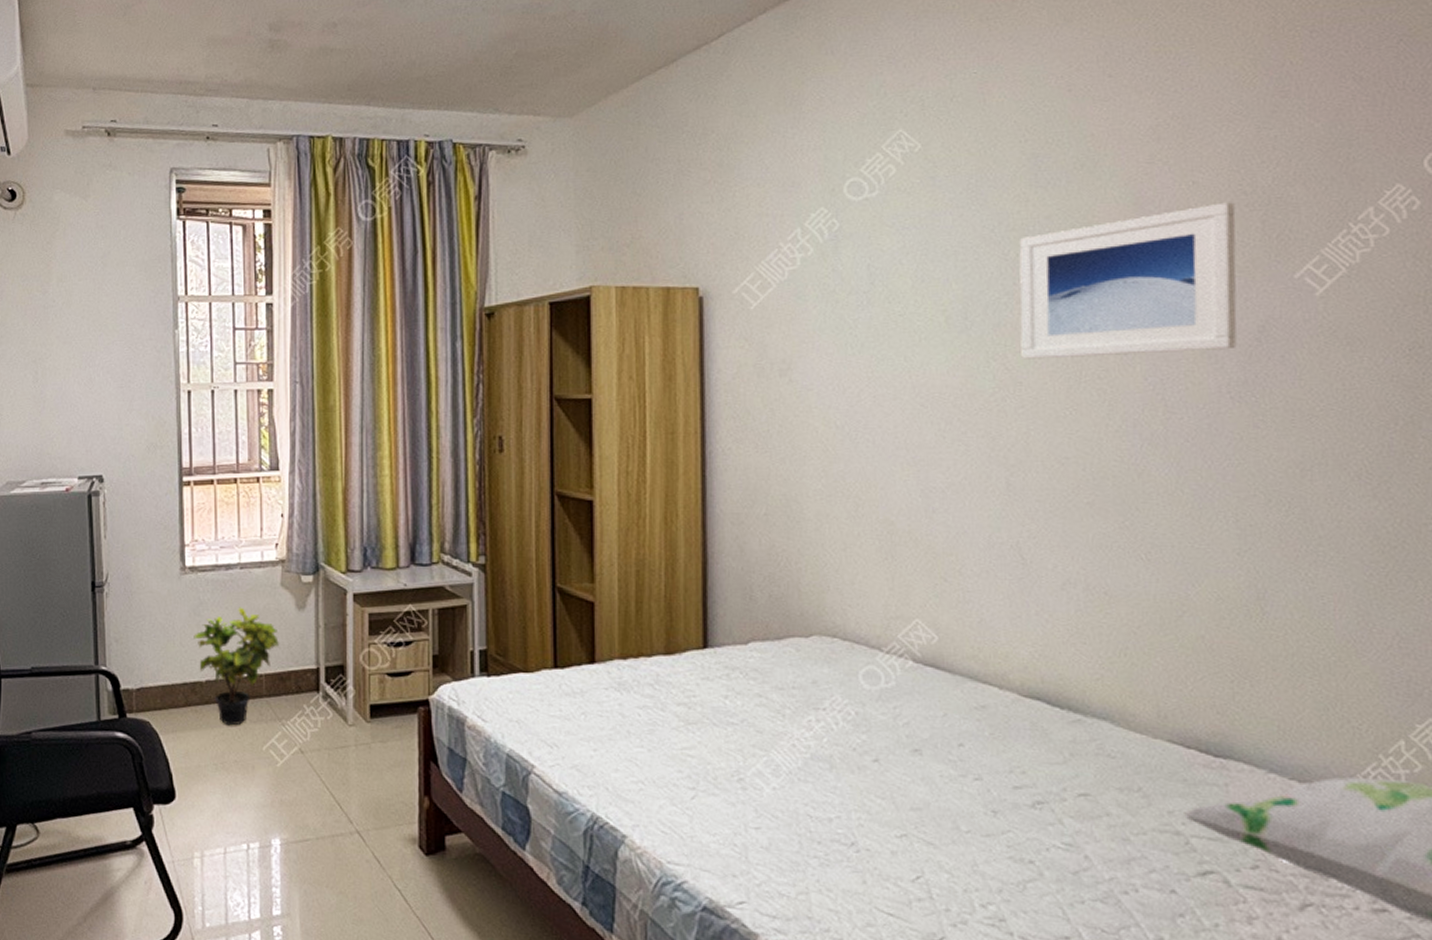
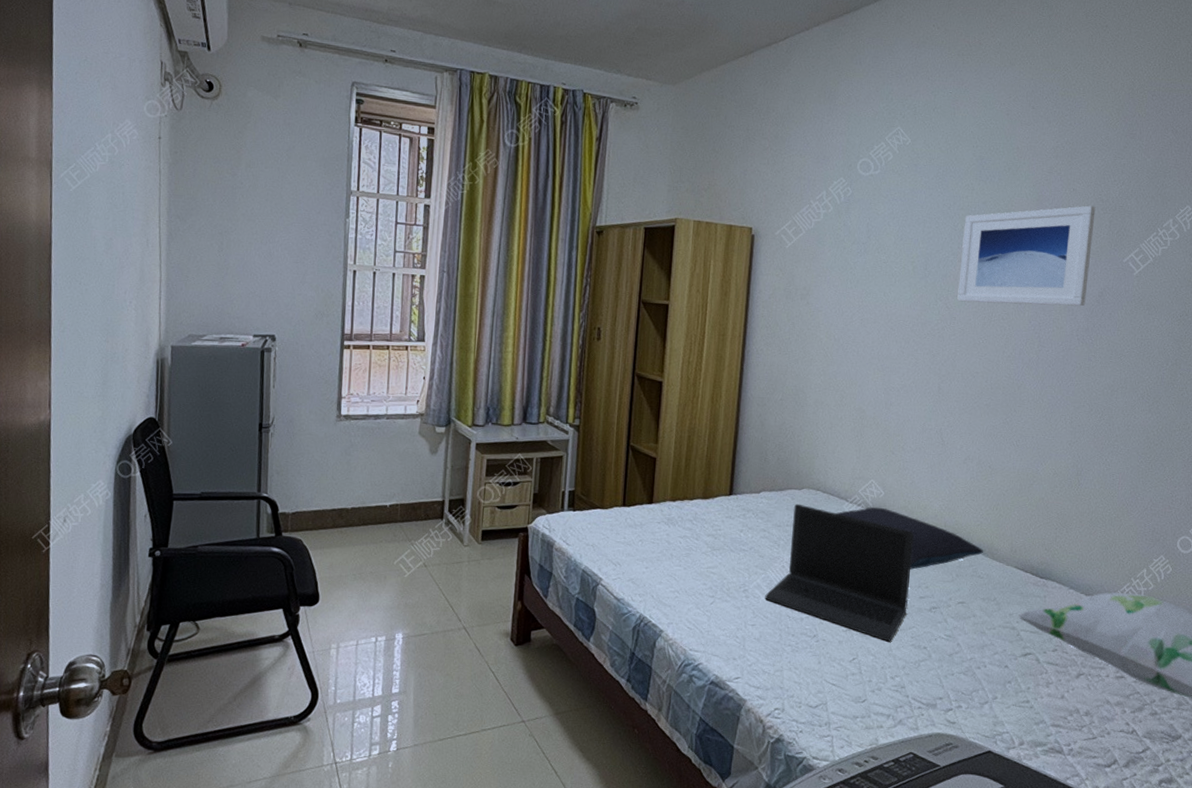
potted plant: present [193,607,279,726] -> none [343,450,414,544]
laptop: none [770,656,996,853] -> present [765,503,914,642]
pillow: none [865,657,1111,747] -> present [835,507,983,570]

